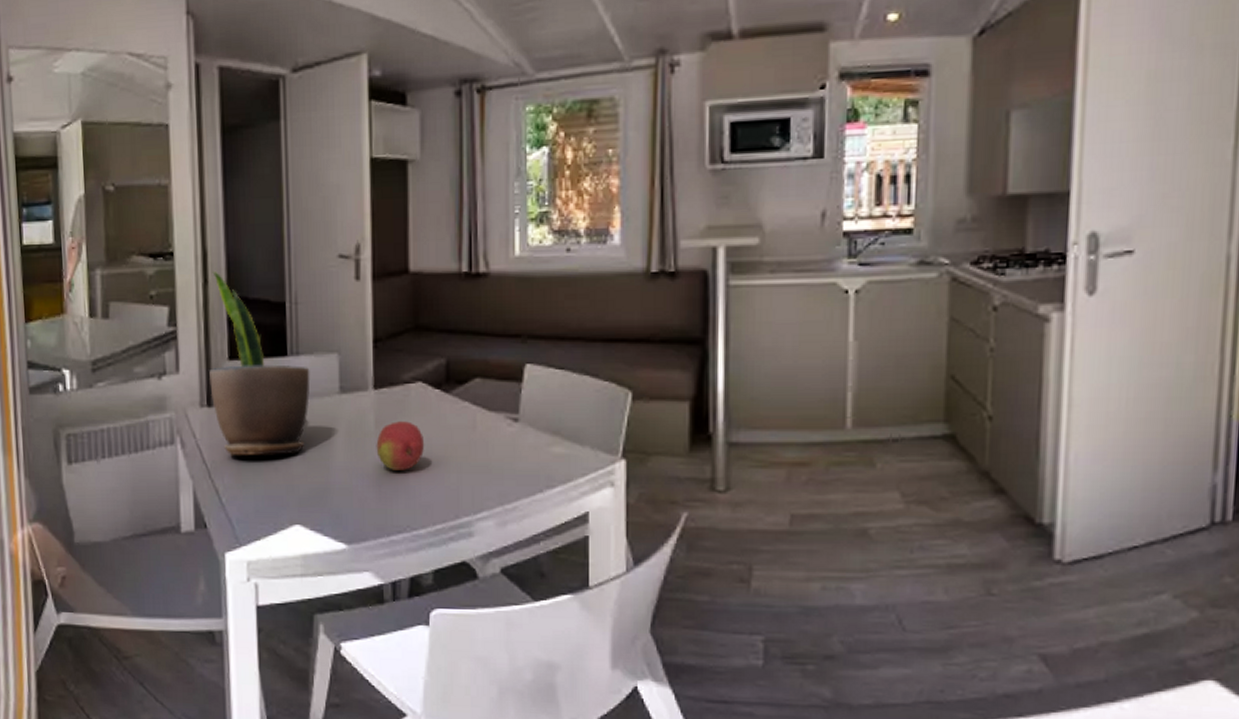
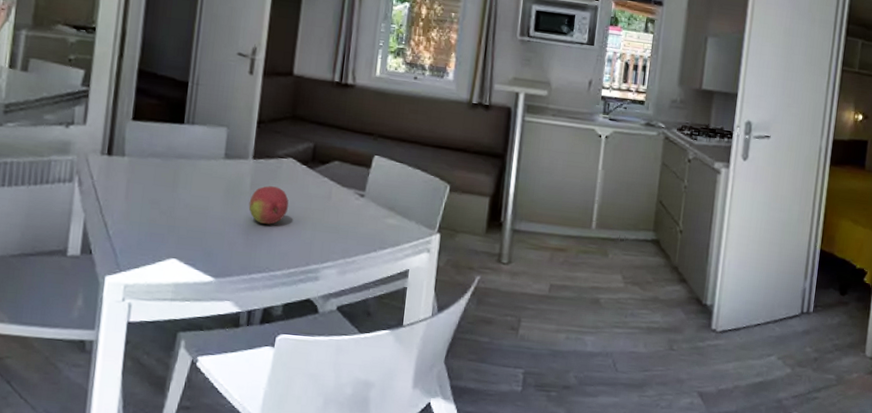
potted plant: present [209,272,310,456] -> none [112,49,202,202]

